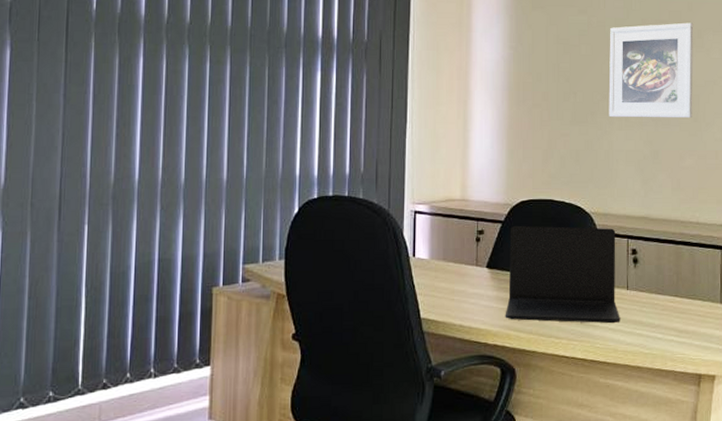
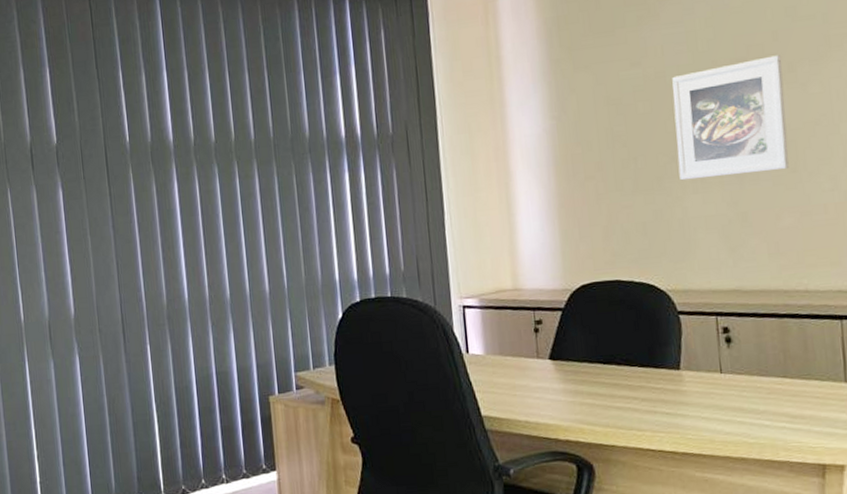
laptop: present [505,225,620,324] -> none [573,306,715,414]

